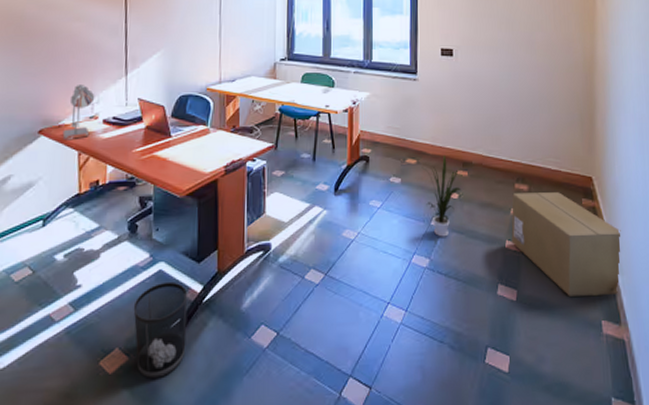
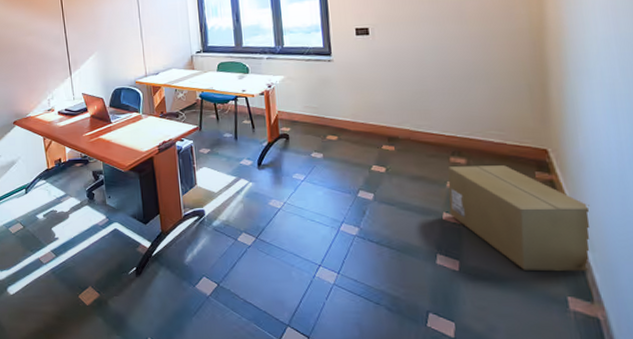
desk lamp: present [62,85,95,141] -> none [30,85,50,129]
waste bin: present [133,281,188,378] -> none [98,238,143,312]
house plant: present [422,154,460,237] -> none [343,130,388,208]

